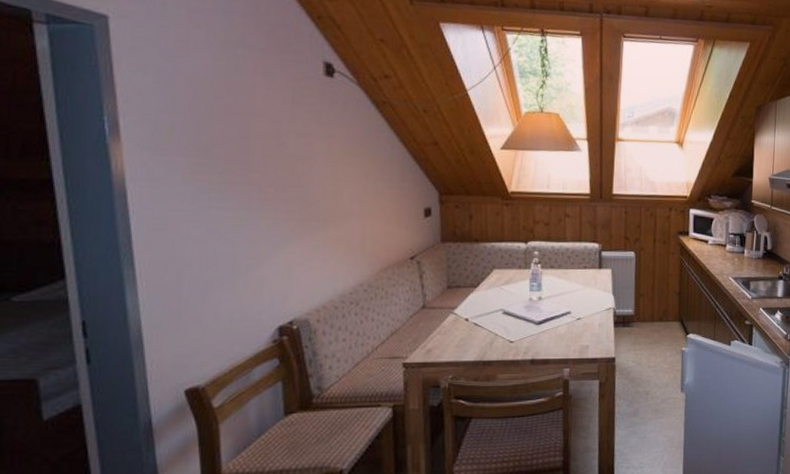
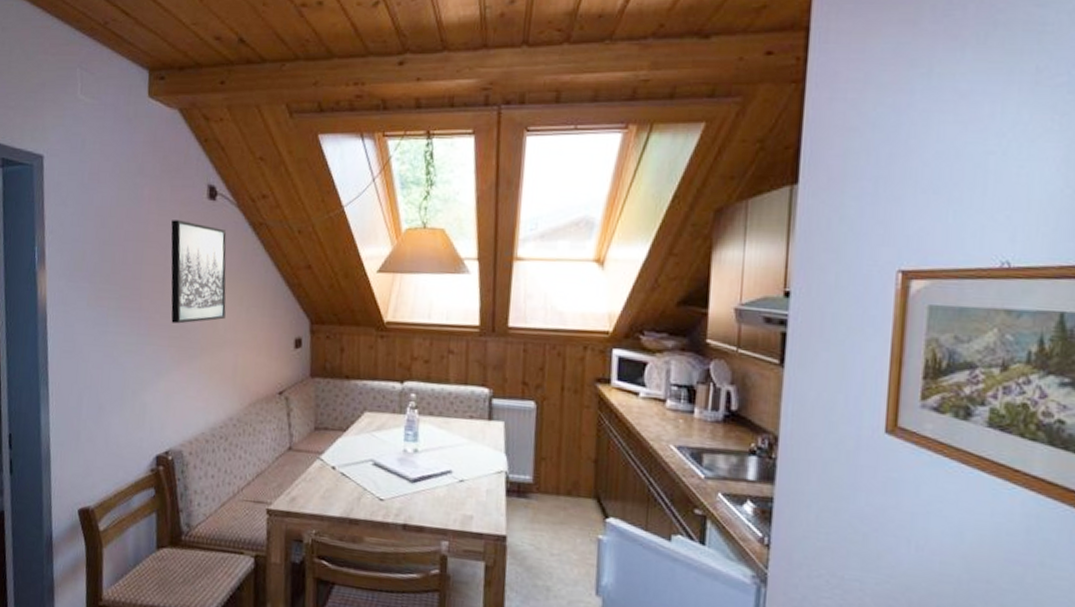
wall art: none [283,94,351,197] -> present [171,220,227,324]

